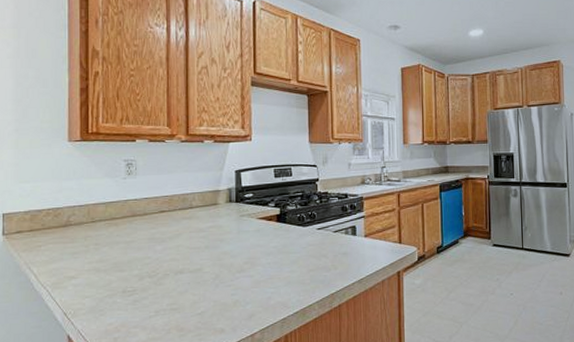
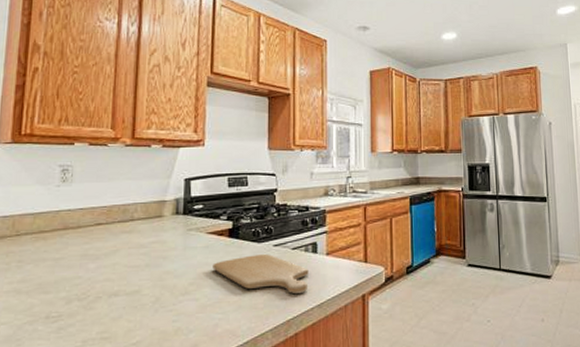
chopping board: none [264,236,349,272] -> present [212,253,309,295]

